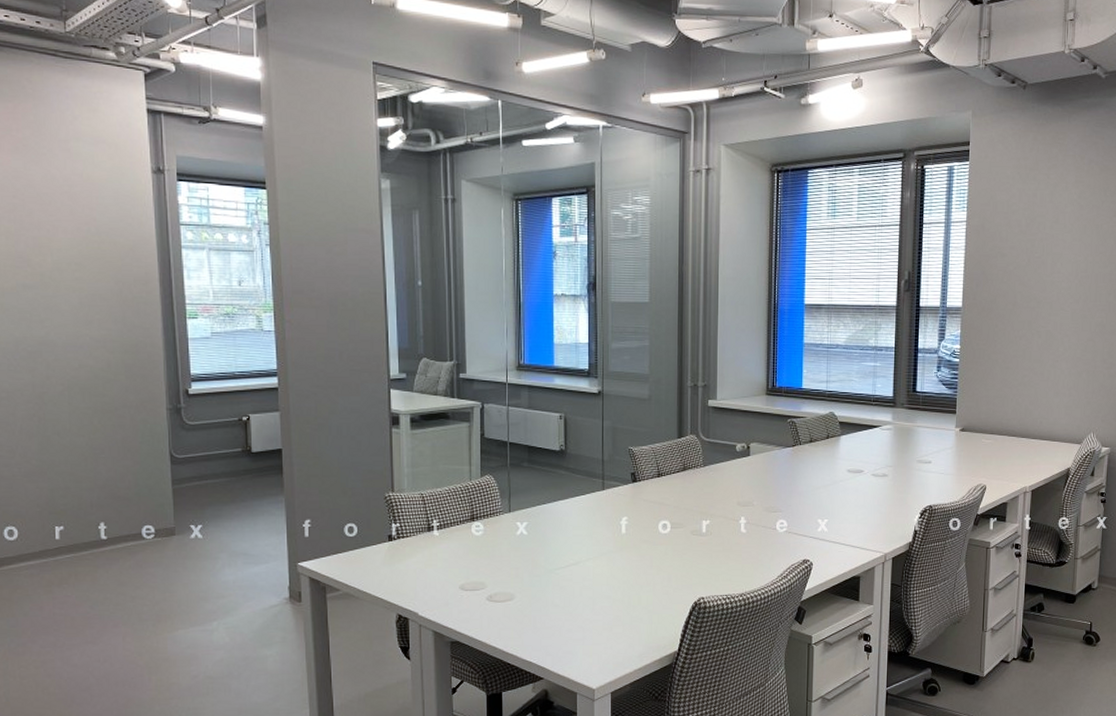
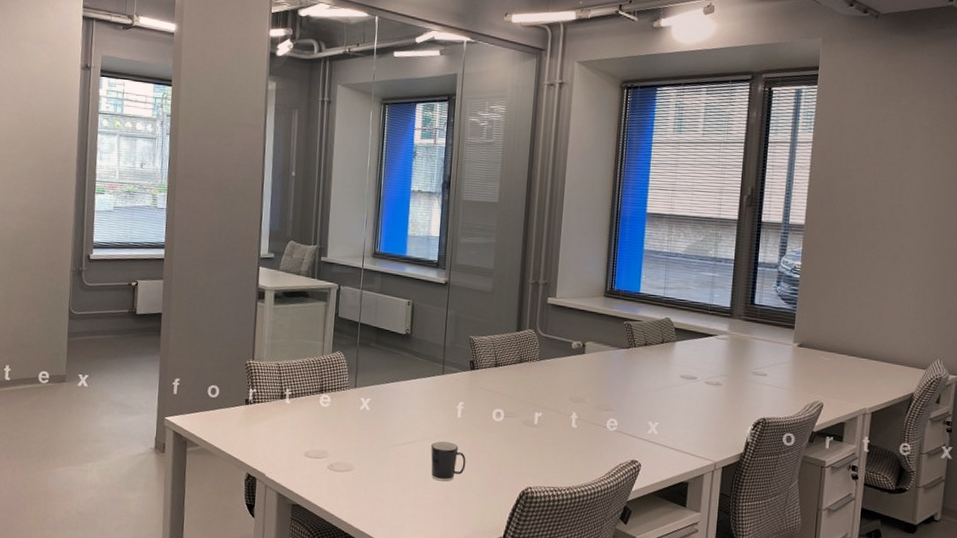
mug: none [596,560,634,601] -> present [430,441,466,482]

